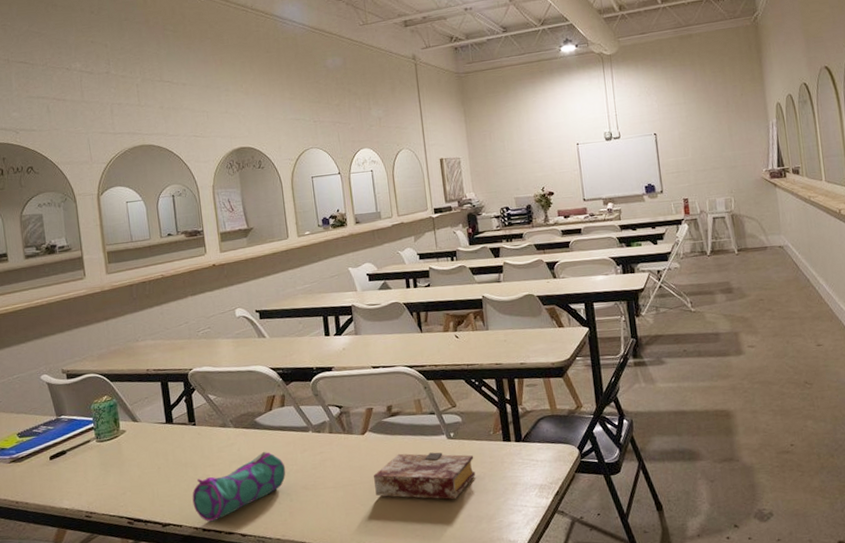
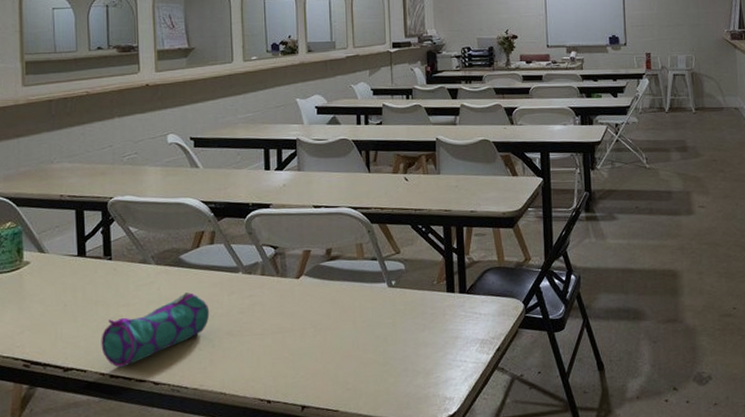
book: present [373,452,476,500] -> none [305,300,416,352]

